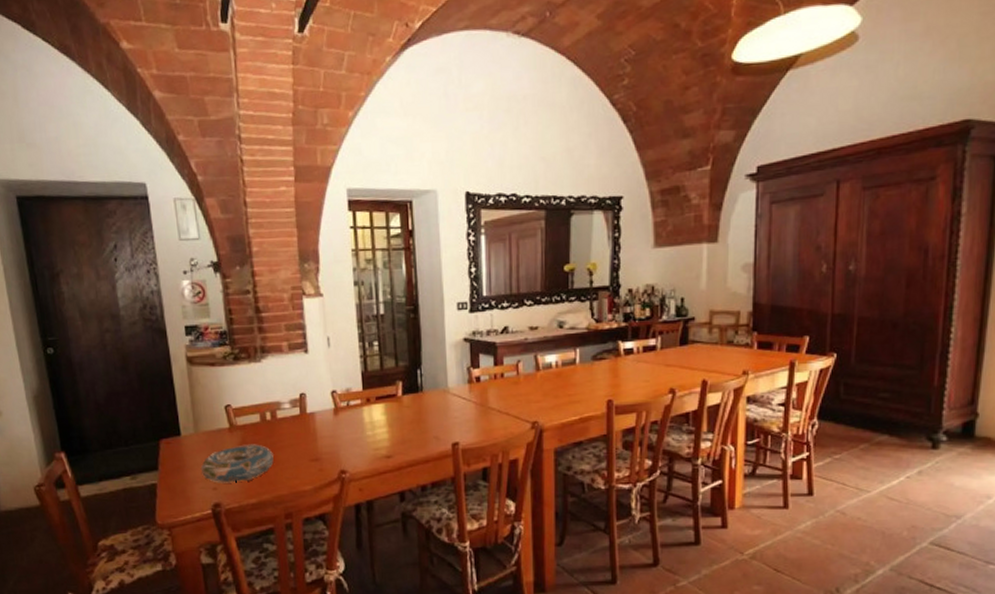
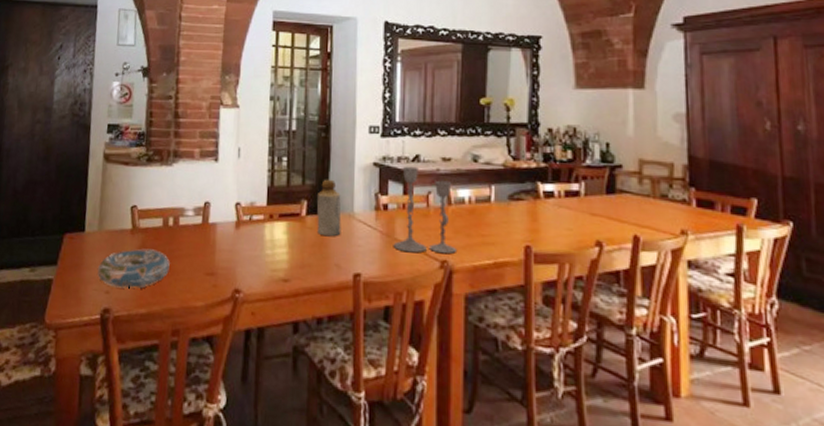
bottle: none [411,358,437,413] -> present [316,179,342,237]
candlestick: none [487,338,545,418] -> present [393,166,456,254]

